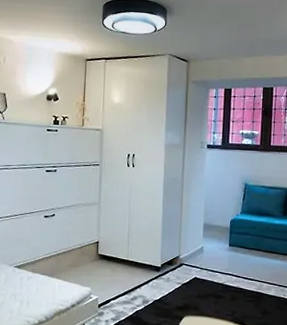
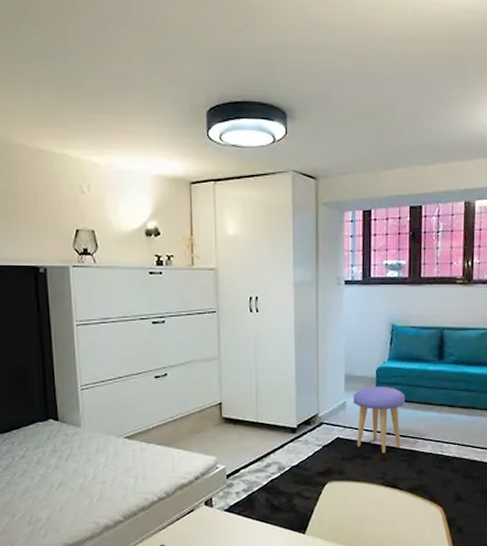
stool: none [209,234,254,294] -> present [353,386,406,454]

